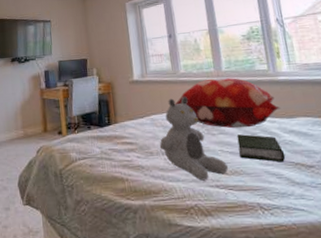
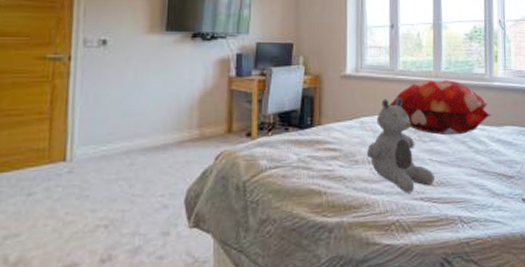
book: present [237,134,286,162] -> none [447,142,490,173]

